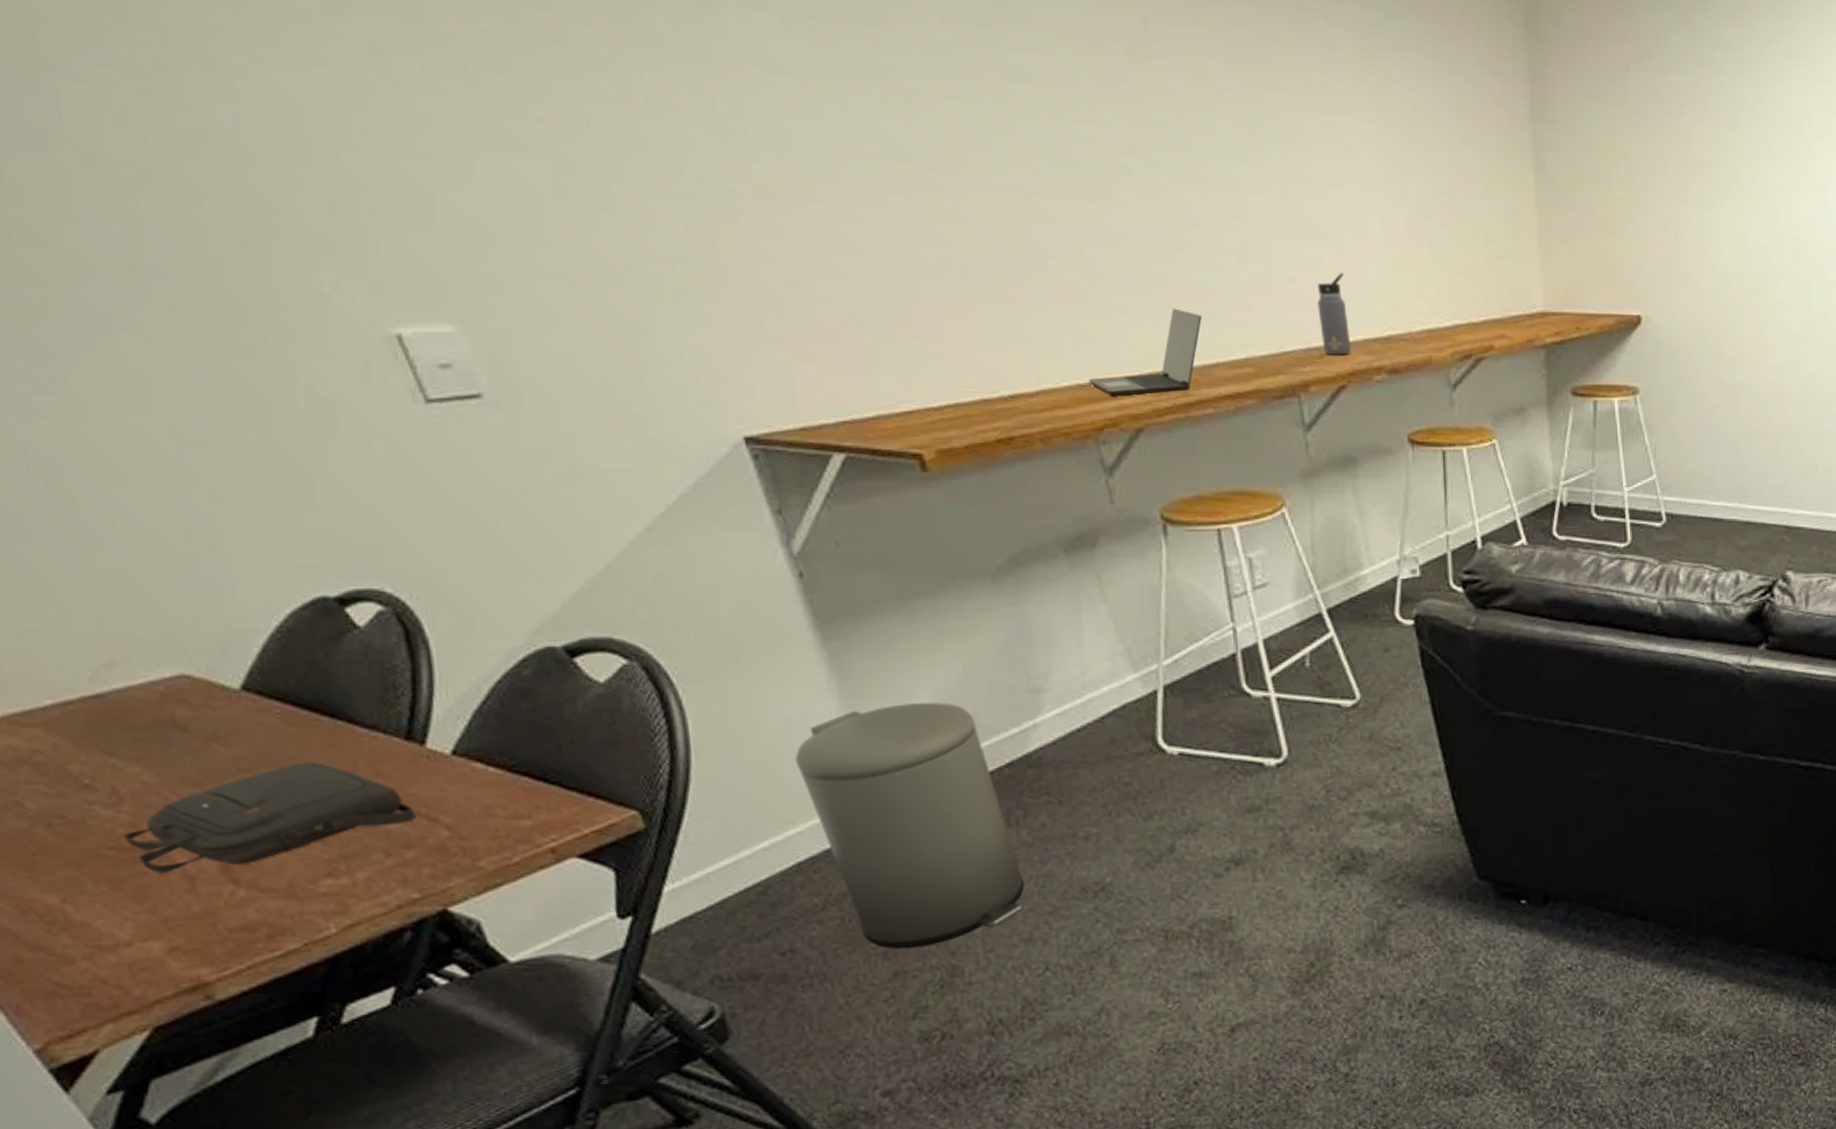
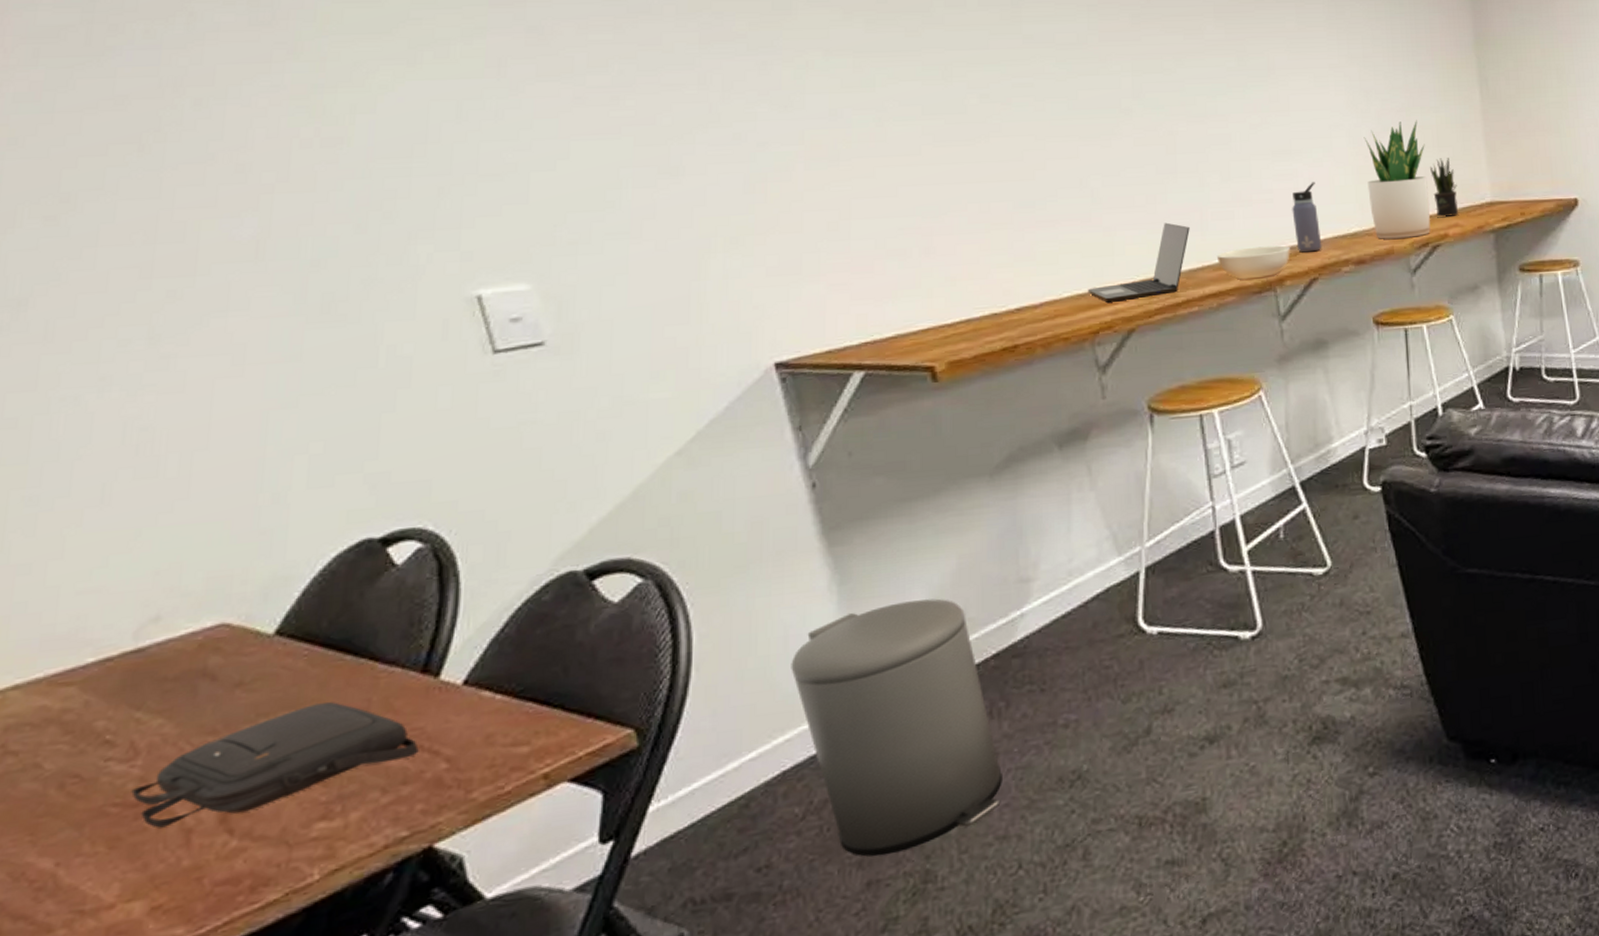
bowl: none [1232,344,1316,383] -> present [1216,245,1290,281]
planter: none [1399,207,1474,347] -> present [1363,120,1431,239]
potted plant: none [1475,256,1507,326] -> present [1430,158,1459,217]

